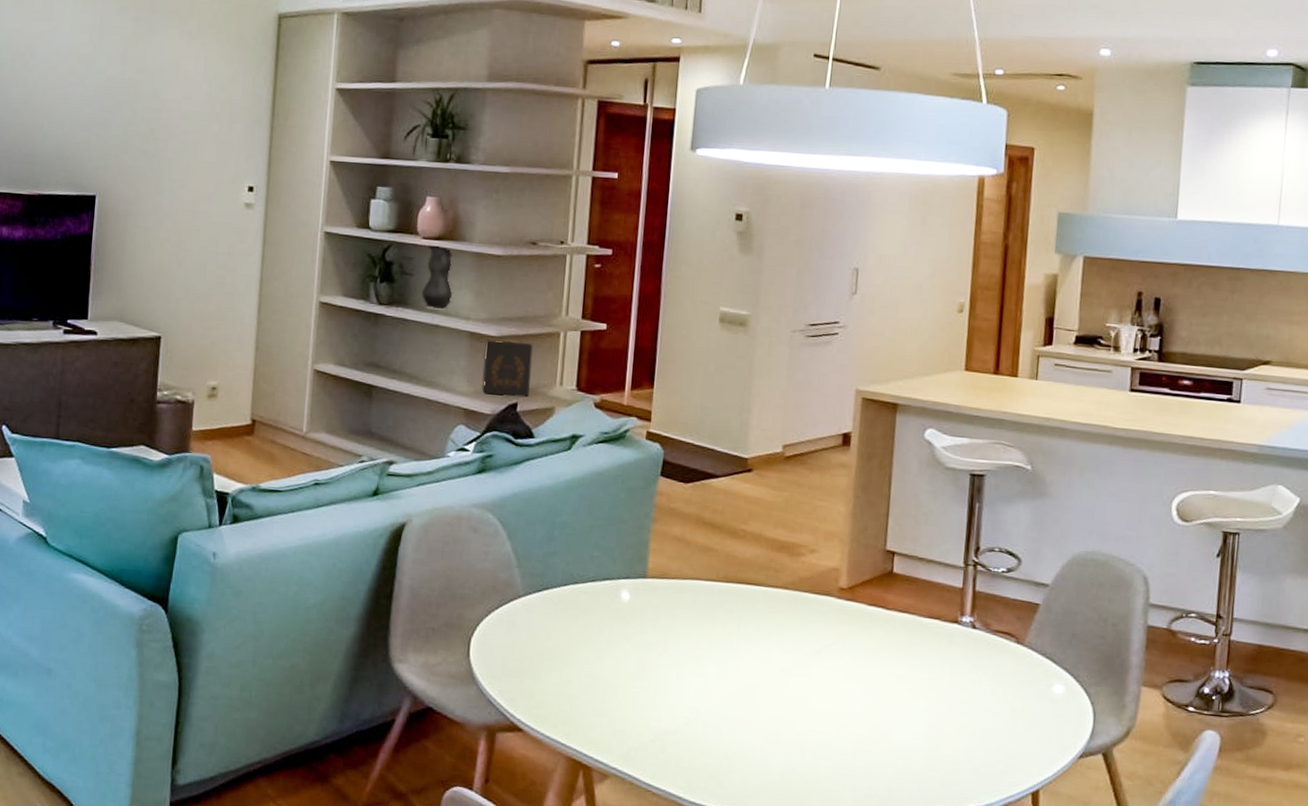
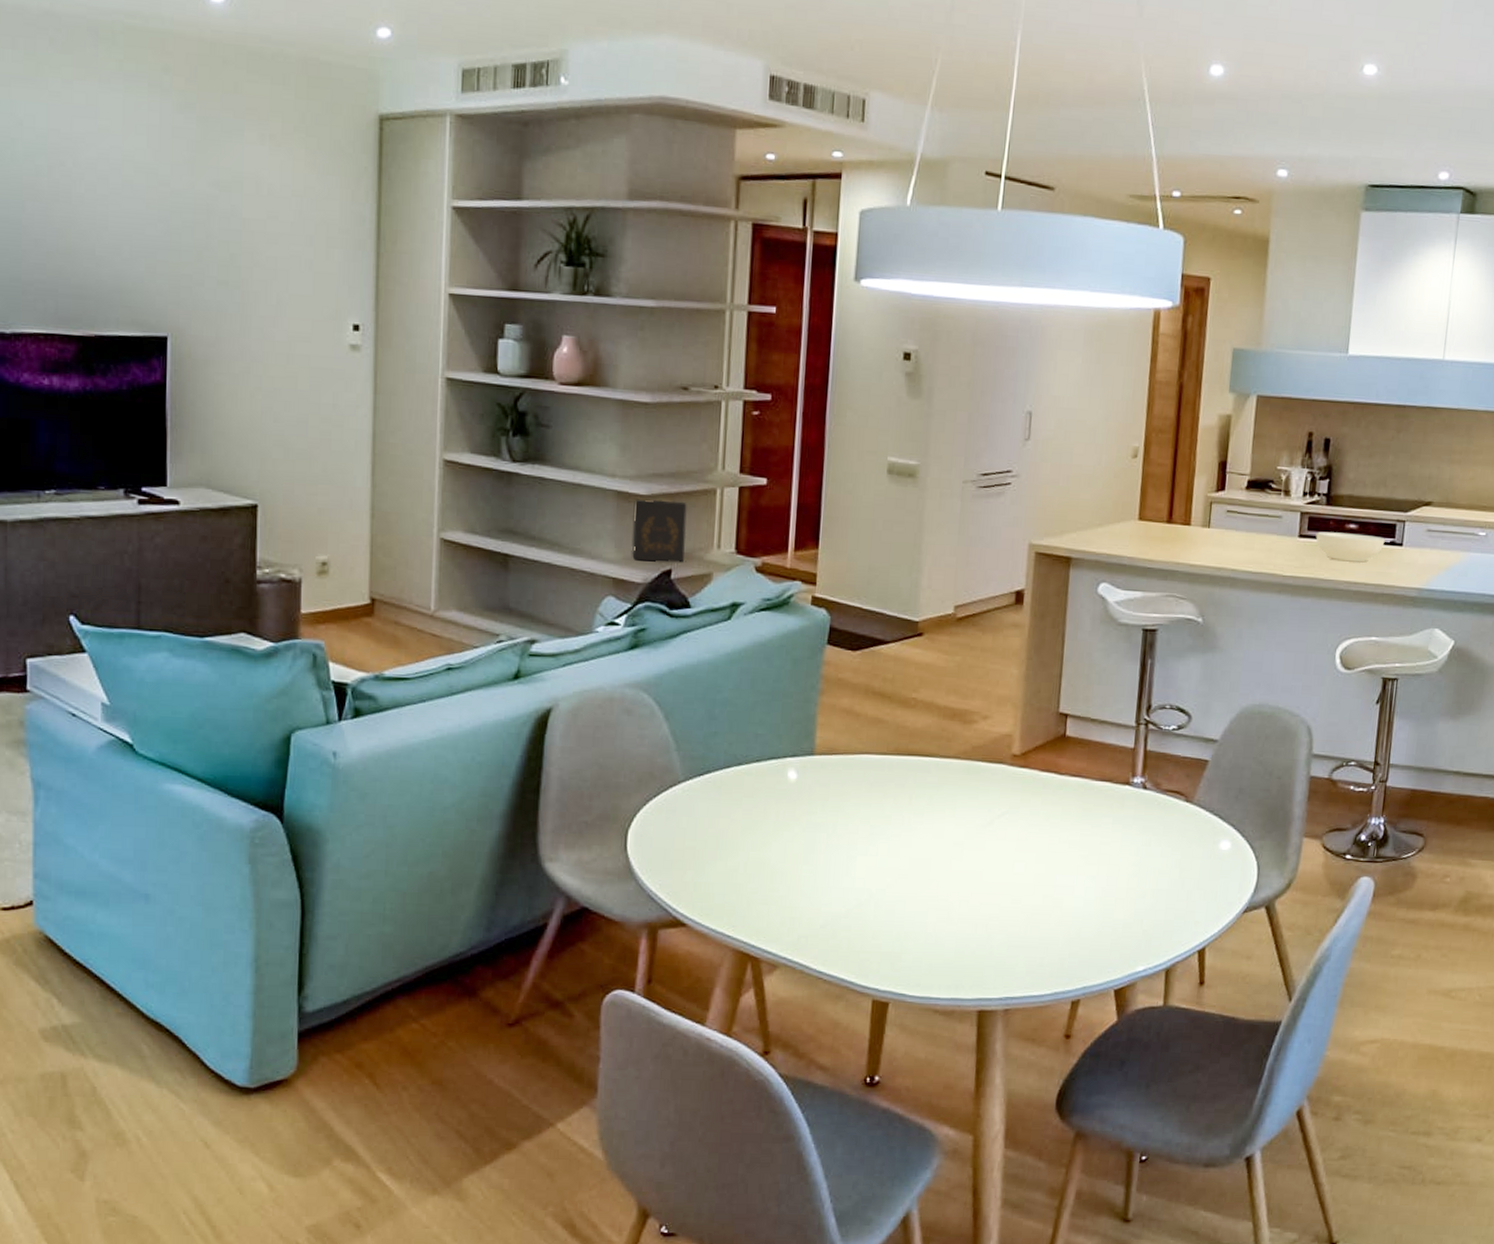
vase: present [421,245,454,309] -> none [560,391,597,465]
bowl: none [1148,386,1223,418] -> present [1316,531,1386,563]

